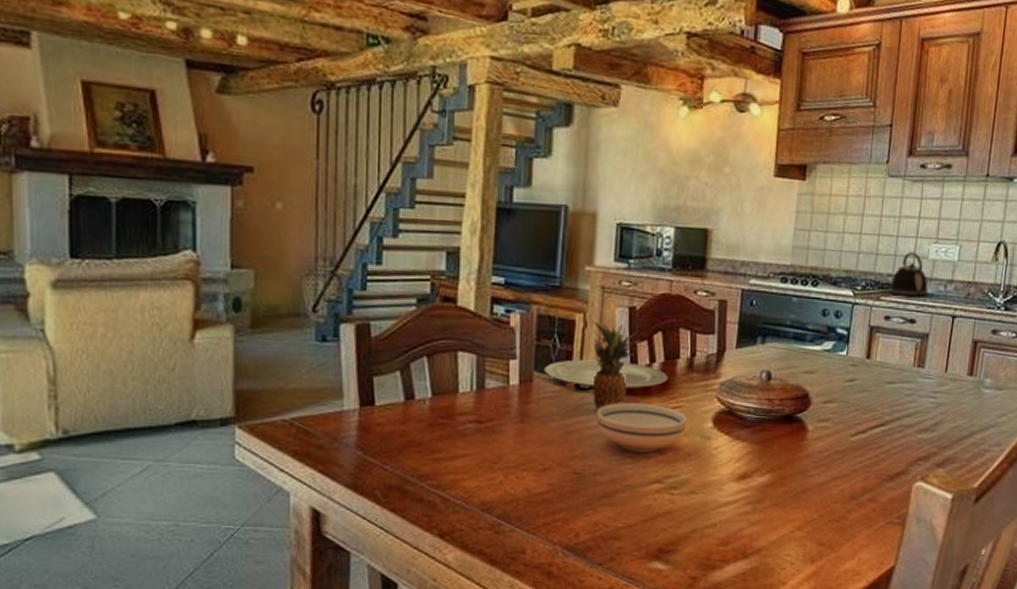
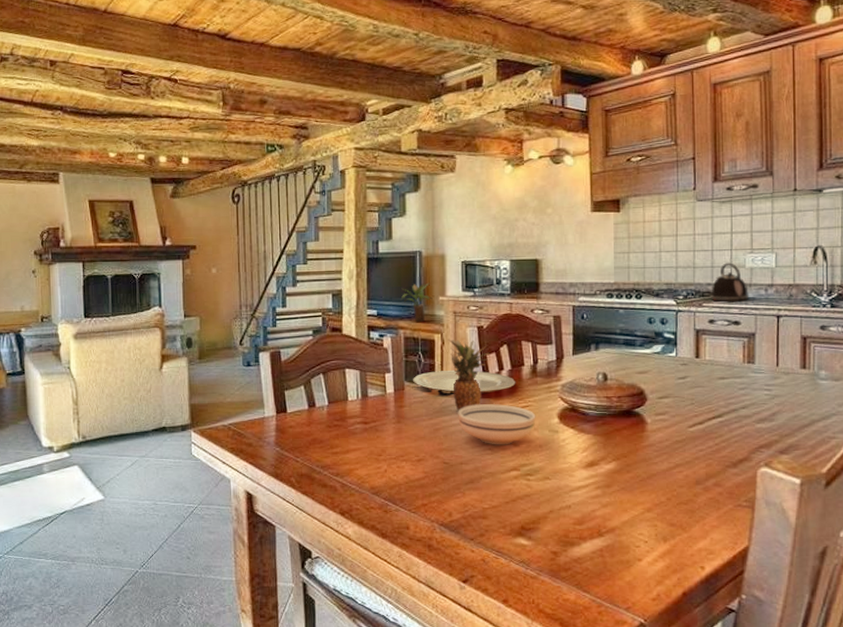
potted plant: none [536,247,577,298] -> present [400,282,433,323]

